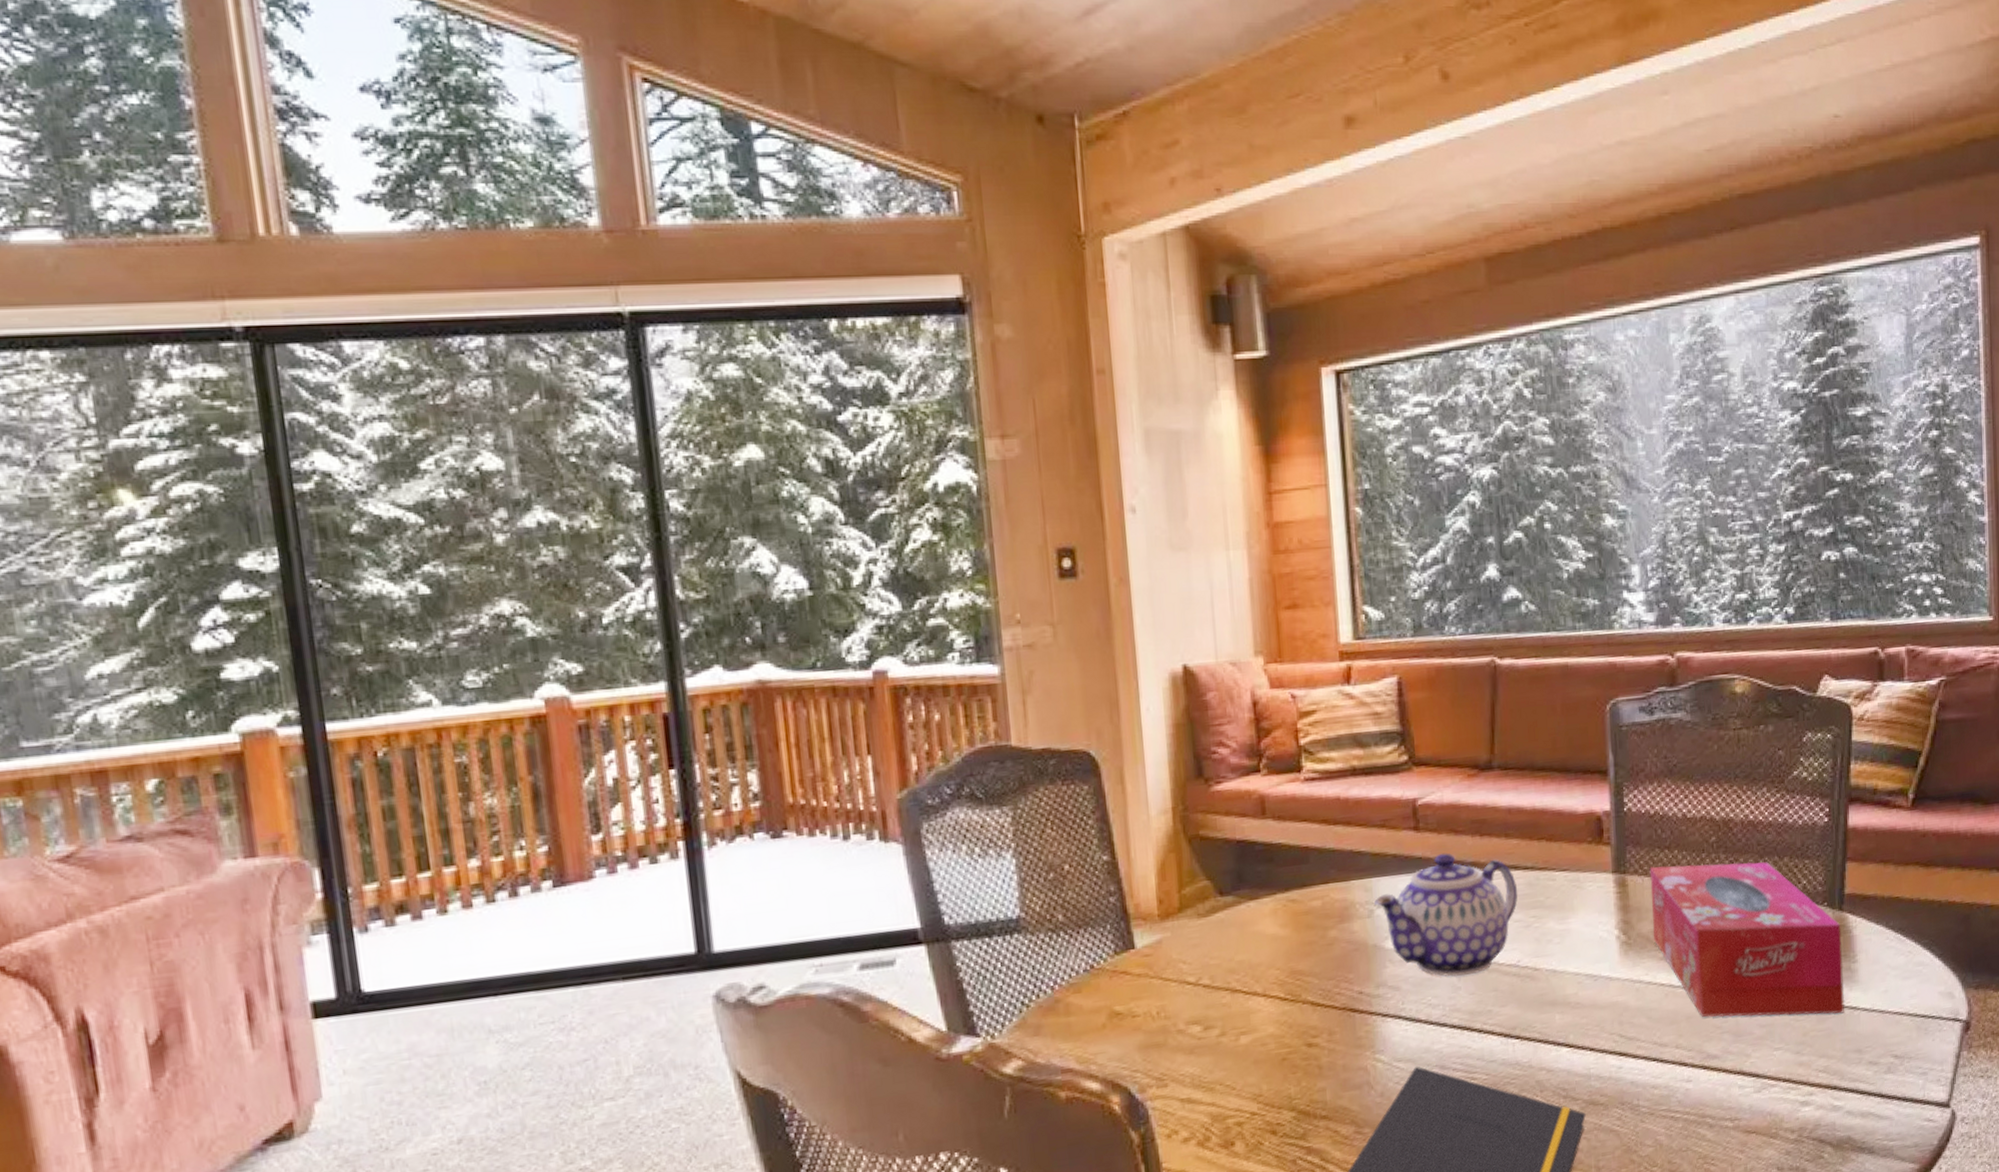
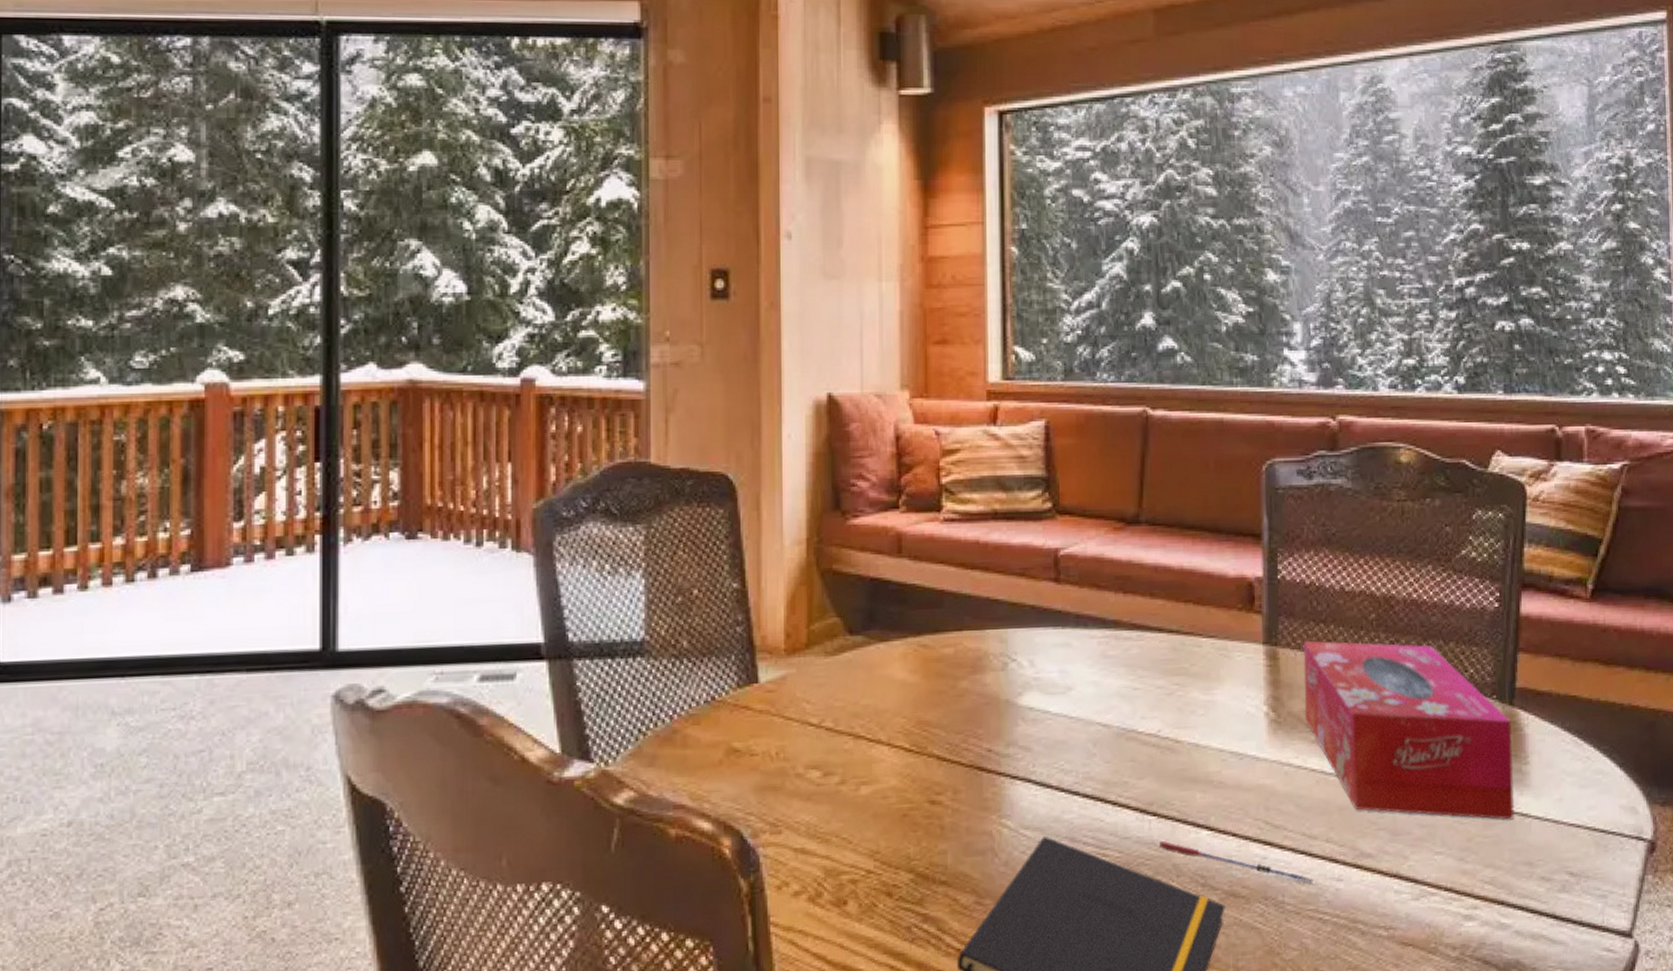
teapot: present [1374,853,1518,977] -> none [1009,608,1161,742]
pen: none [1523,1060,1665,1087] -> present [1159,840,1313,884]

